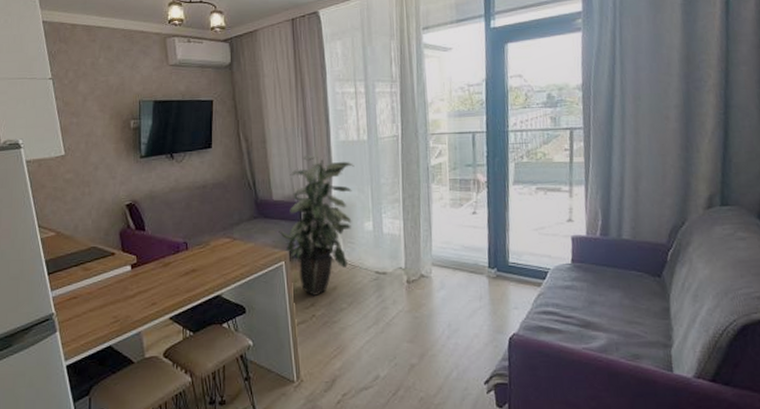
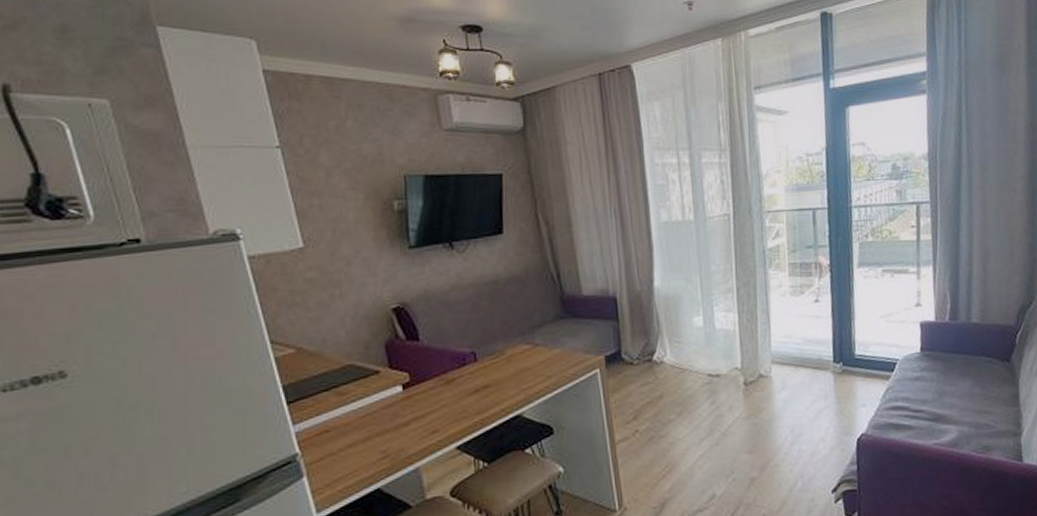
indoor plant: present [278,154,355,297] -> none [591,239,680,409]

